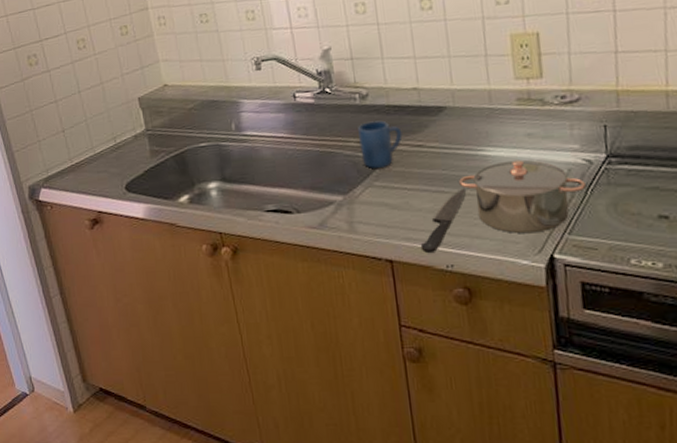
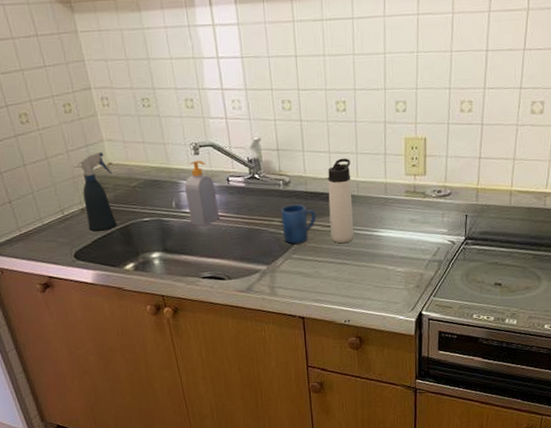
spray bottle: none [128,74,172,161] -> present [74,152,117,232]
soap bottle: none [245,75,286,151] -> present [184,160,220,227]
thermos bottle: none [414,63,453,167] -> present [327,158,355,244]
kitchen knife: present [420,187,466,254] -> none [326,260,362,312]
cooking pot: present [458,159,587,234] -> none [357,239,450,296]

